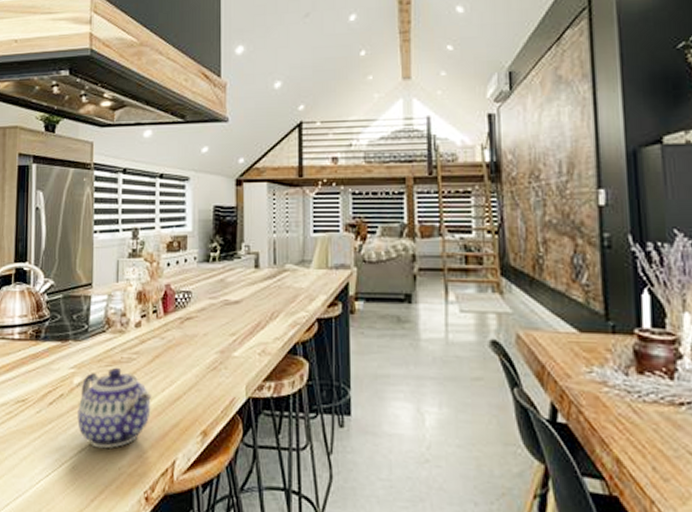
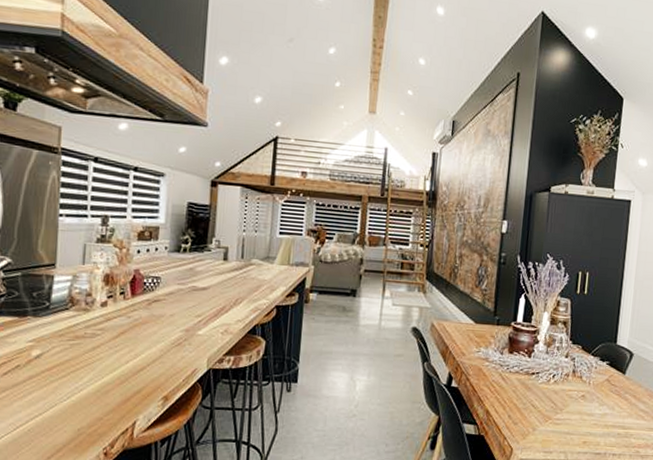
teapot: present [77,367,151,449] -> none [35,341,115,413]

